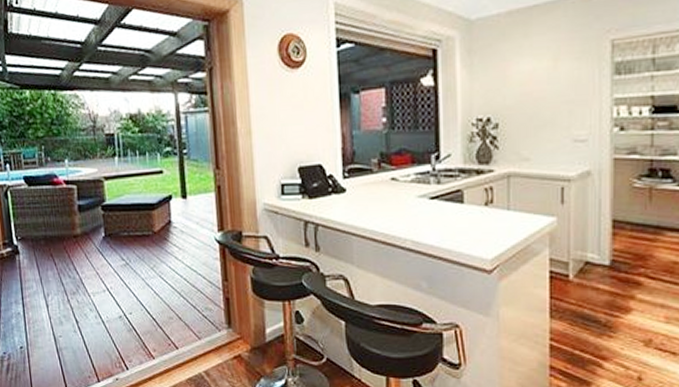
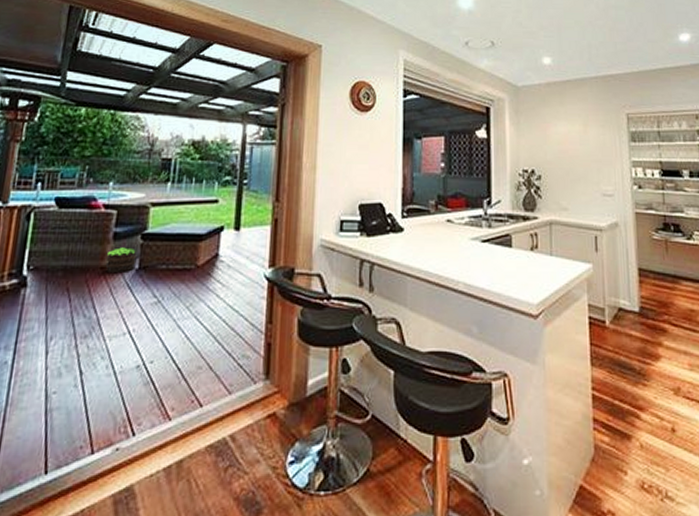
potted plant: none [76,218,102,240] -> present [105,247,138,272]

